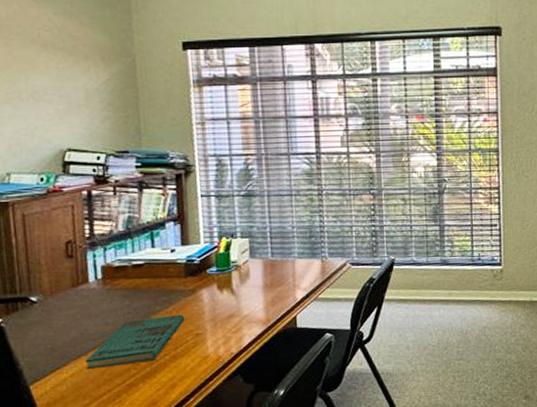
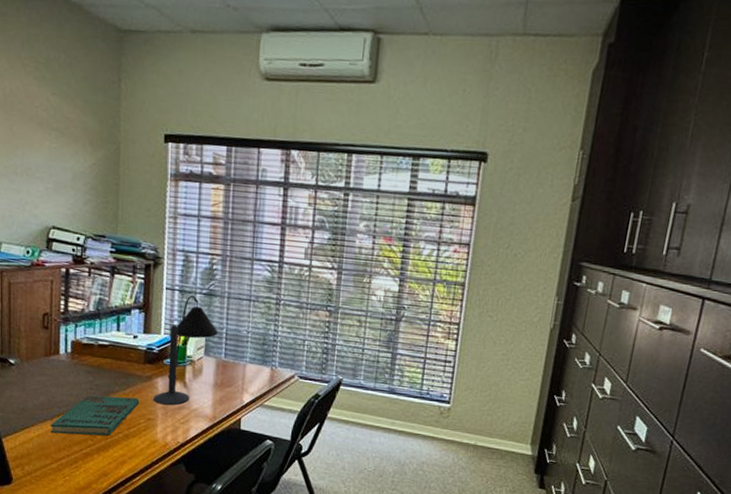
desk lamp: none [199,198,262,317] -> present [153,295,218,406]

